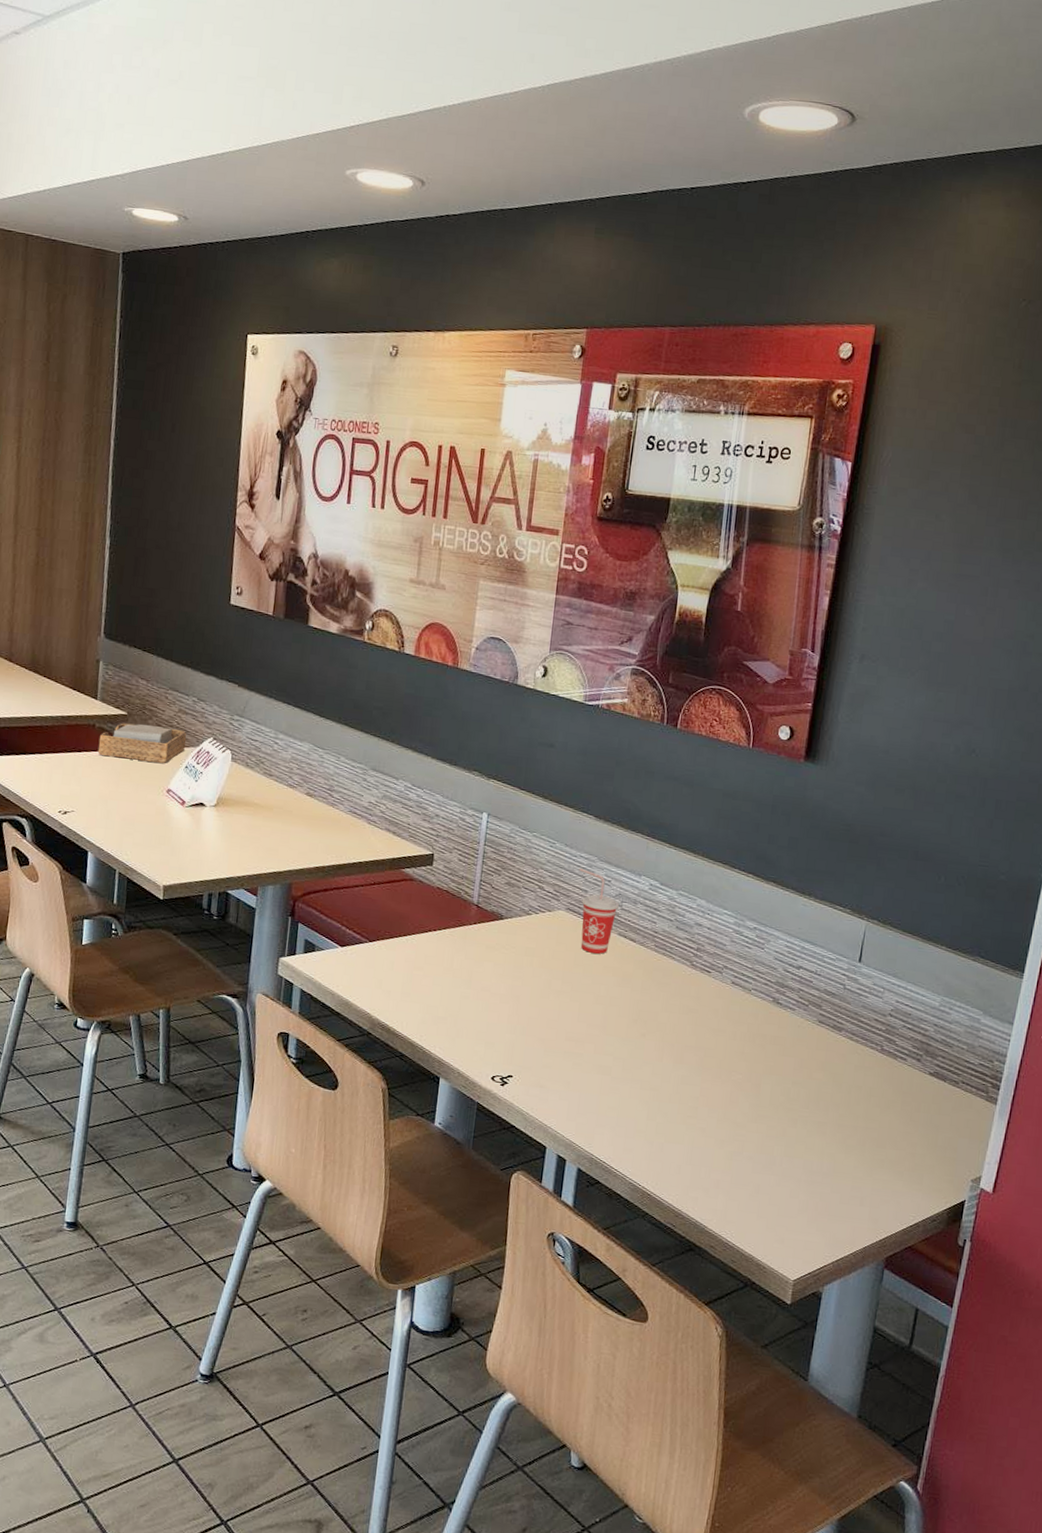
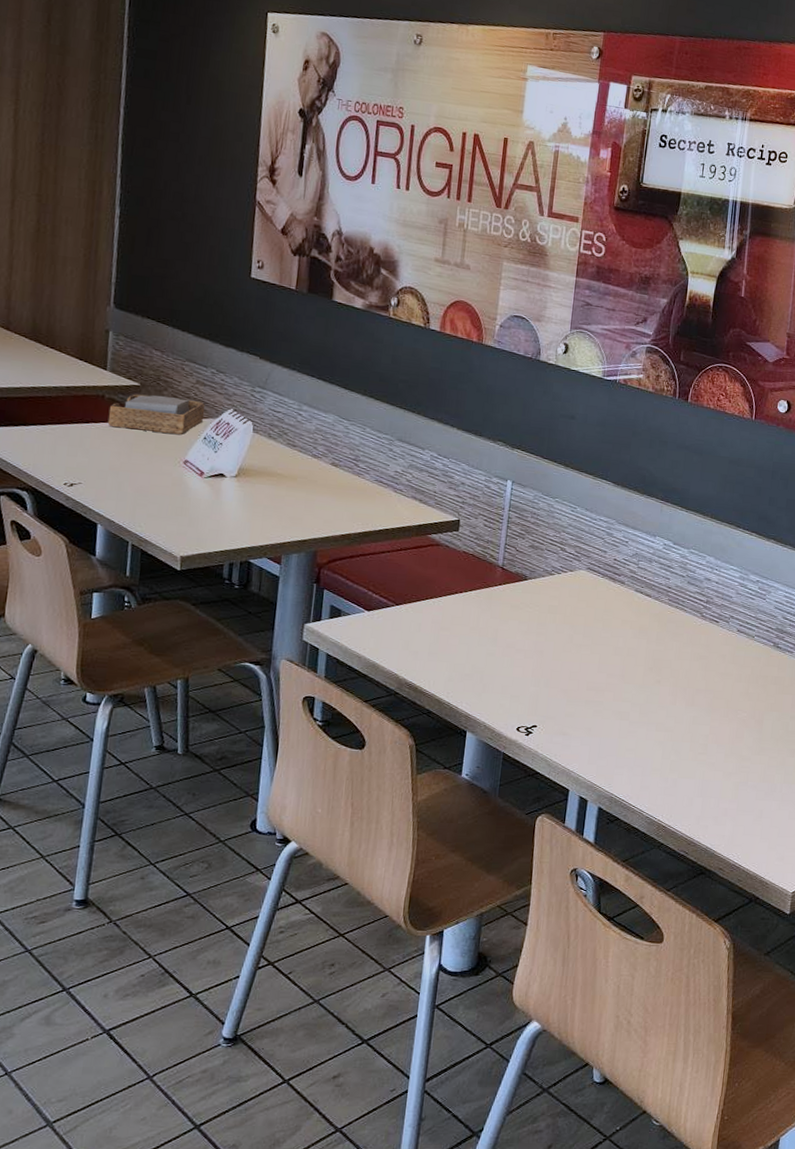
beverage cup: present [579,868,619,954] -> none [598,530,636,609]

